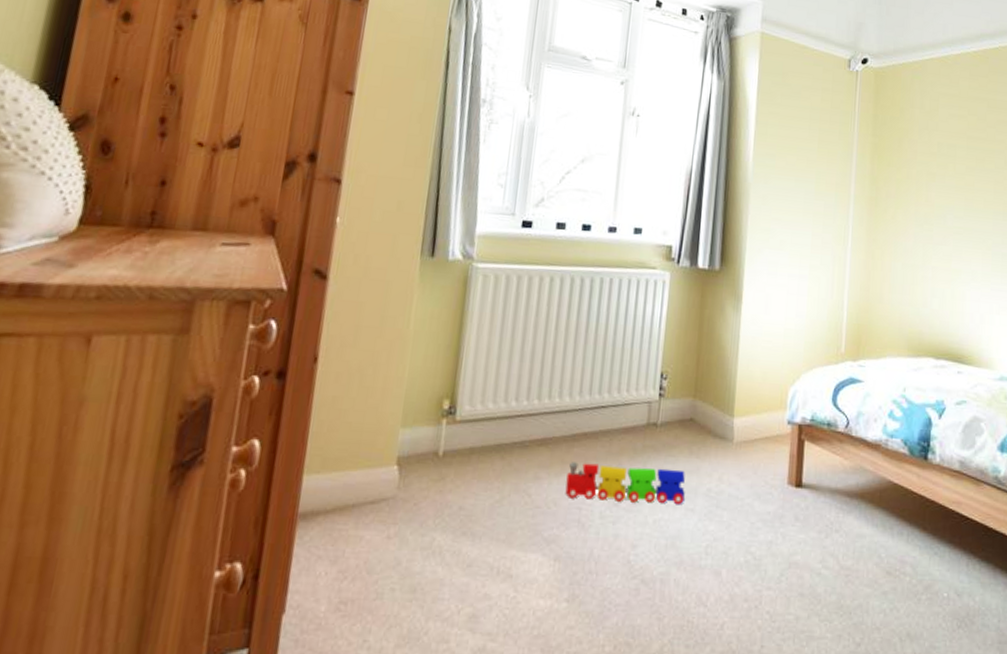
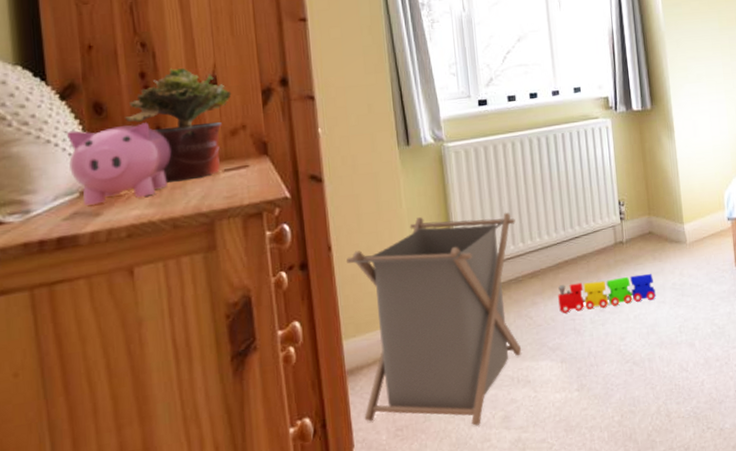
piggy bank: none [56,166,171,257] -> present [67,123,172,206]
potted plant: none [131,118,253,247] -> present [125,68,232,182]
laundry basket: none [305,344,536,619] -> present [347,212,522,426]

